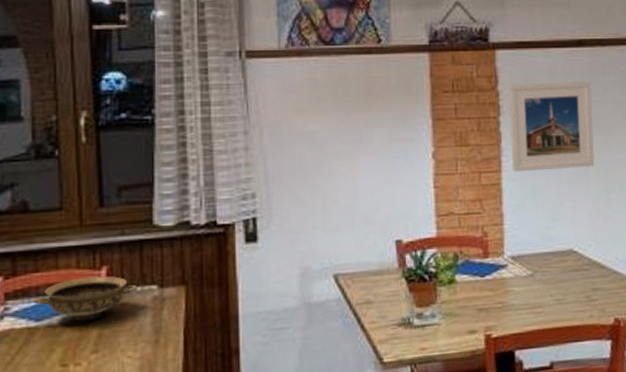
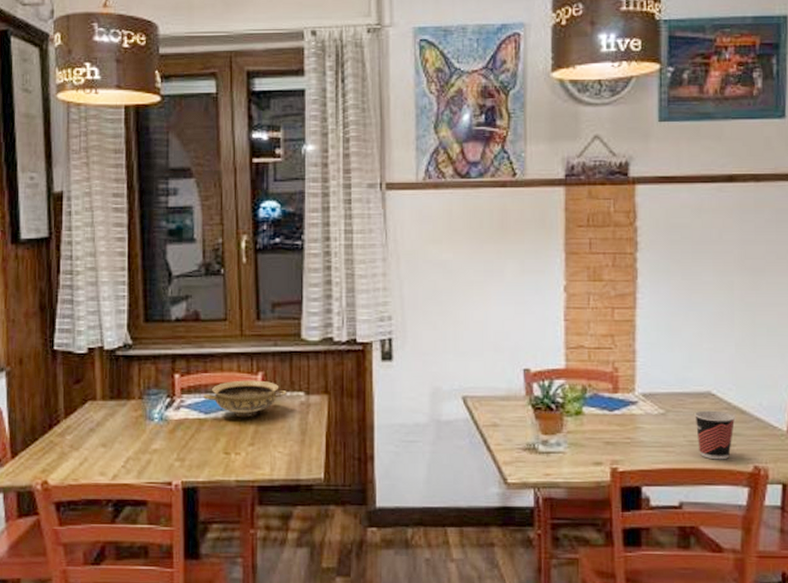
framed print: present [508,81,595,172] -> none [648,218,741,310]
cup: none [560,267,596,316] -> present [695,410,736,460]

